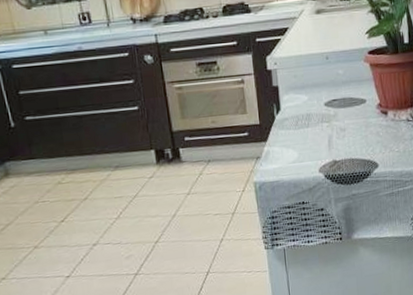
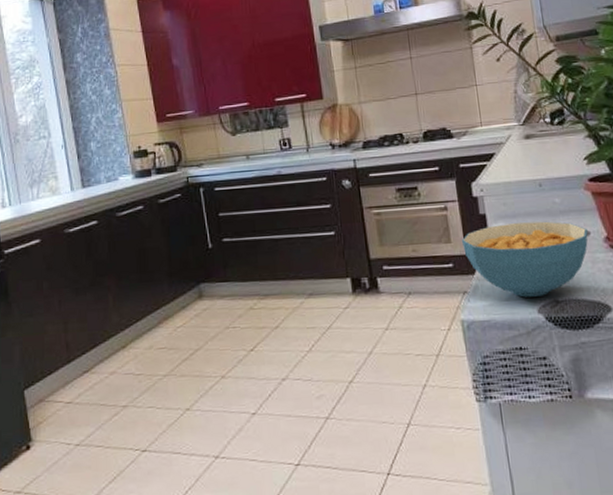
cereal bowl: none [256,91,364,160] -> present [461,221,588,298]

